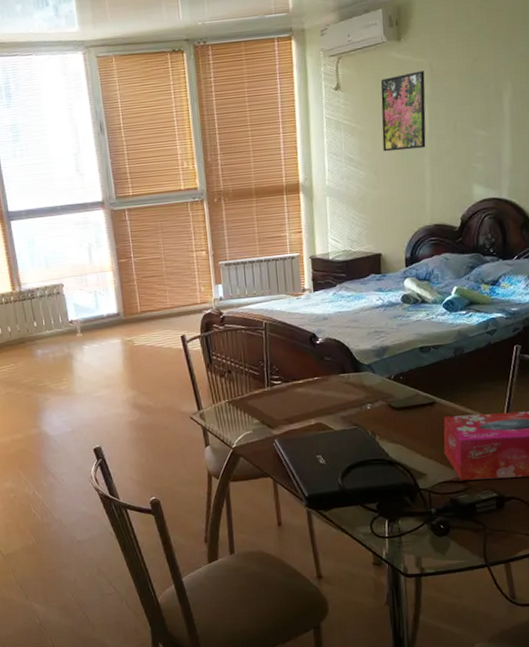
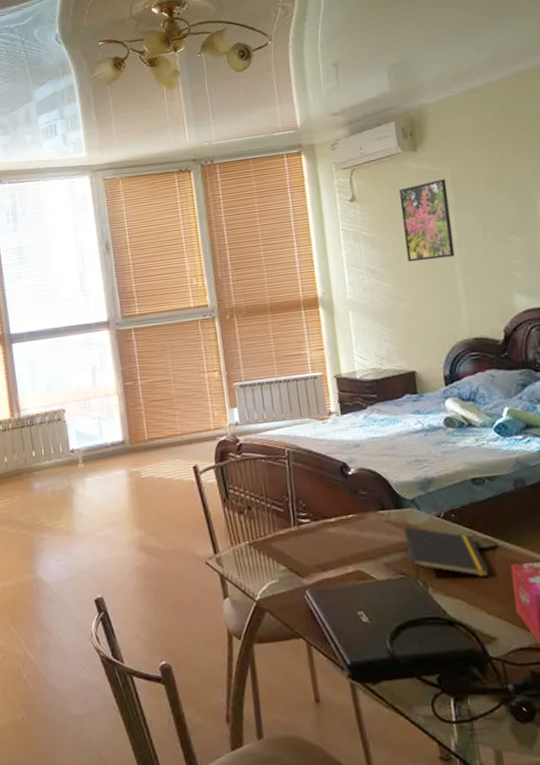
notepad: none [360,387,426,430] -> present [404,527,490,580]

